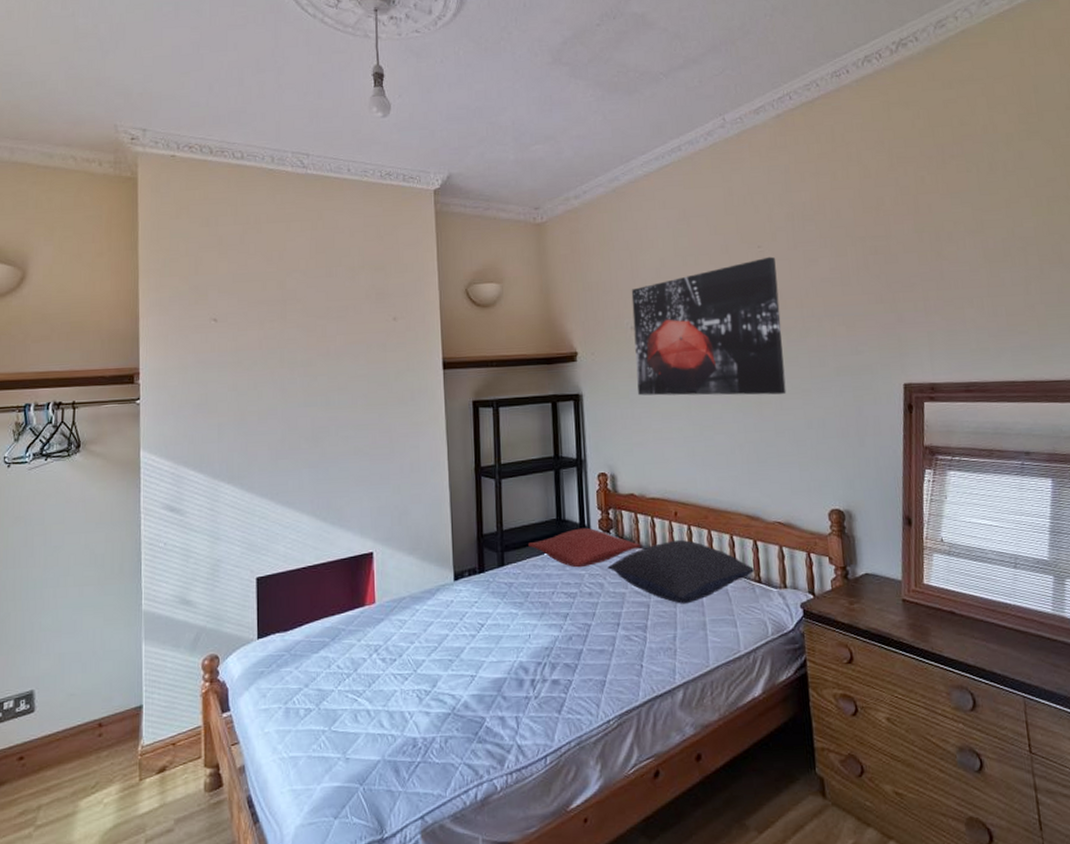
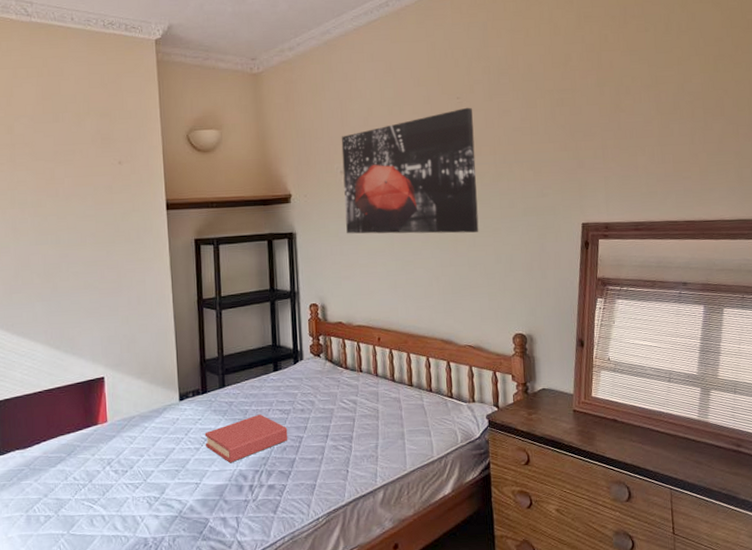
hardback book: none [481,597,574,654] -> present [204,414,288,463]
pillow: present [528,527,641,568] -> none [247,352,348,388]
pillow: present [607,539,755,604] -> none [318,361,448,418]

